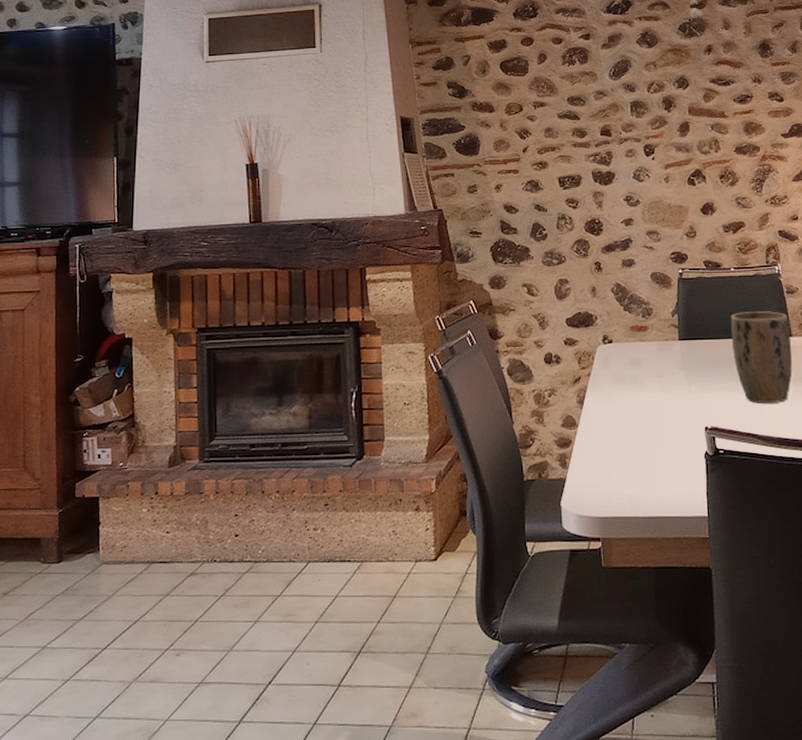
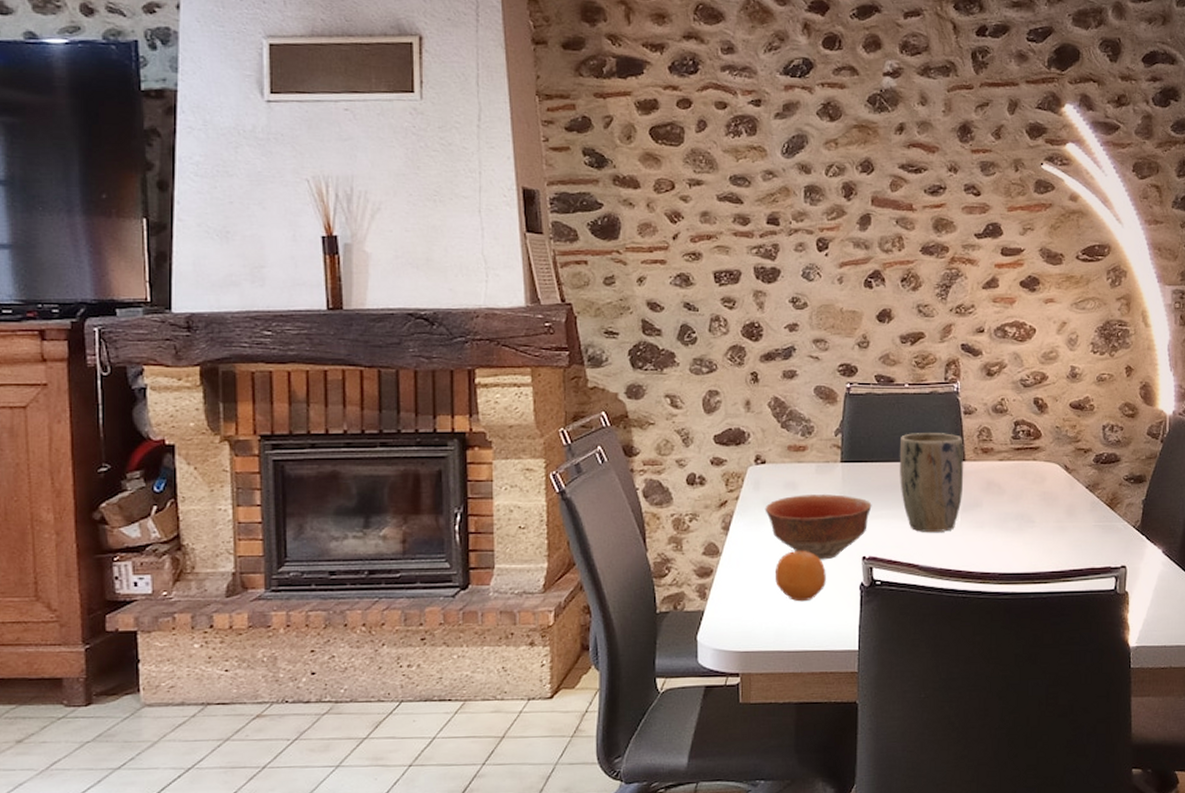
bowl: none [614,370,710,431] -> present [765,494,872,560]
fruit: none [627,421,673,470] -> present [775,550,826,602]

